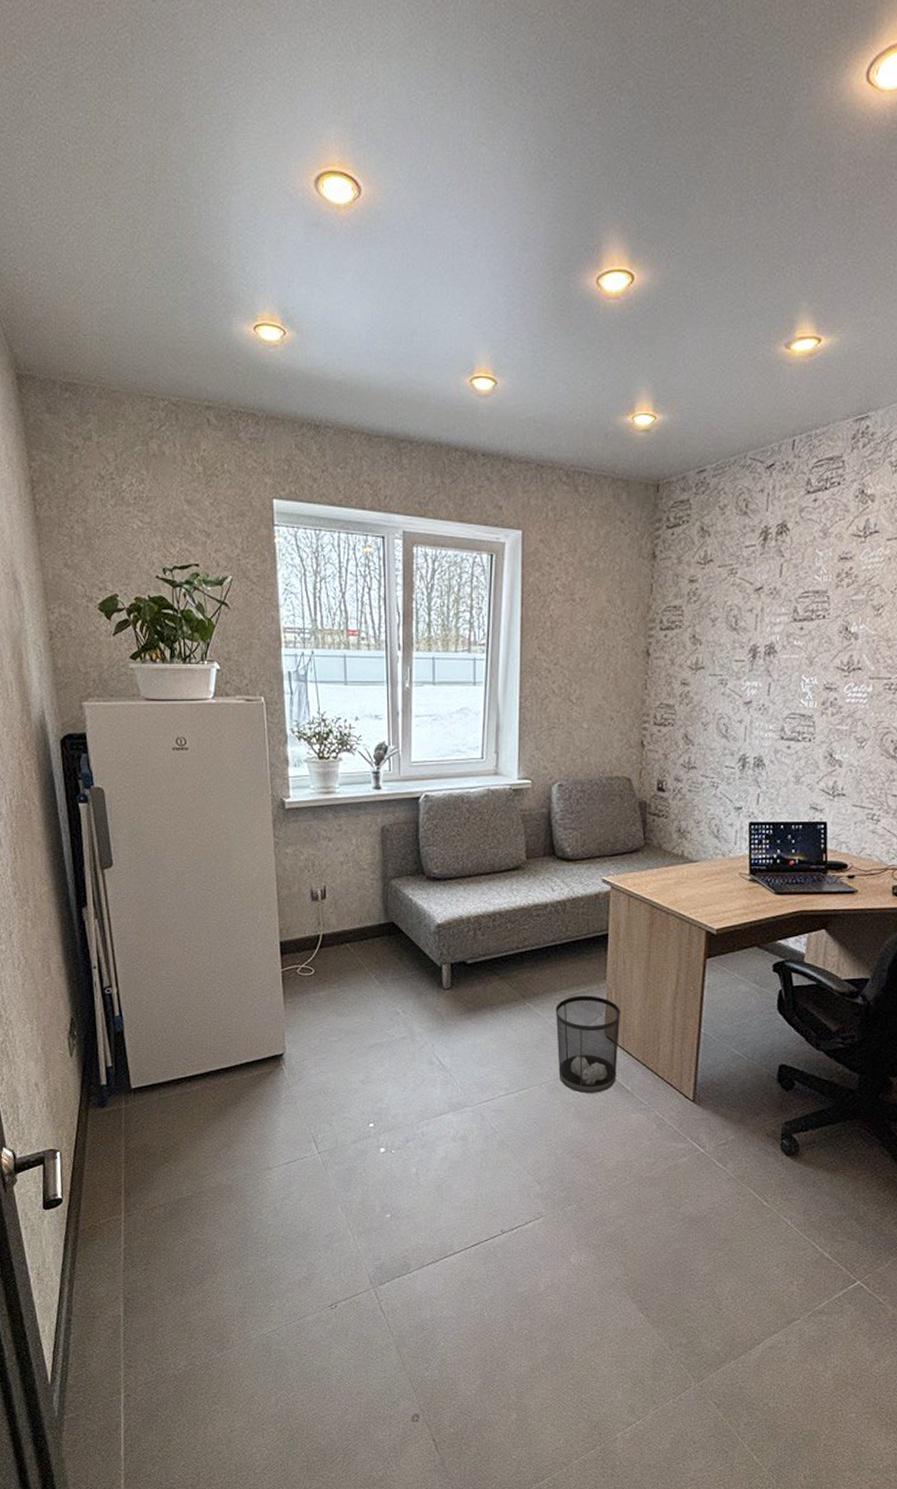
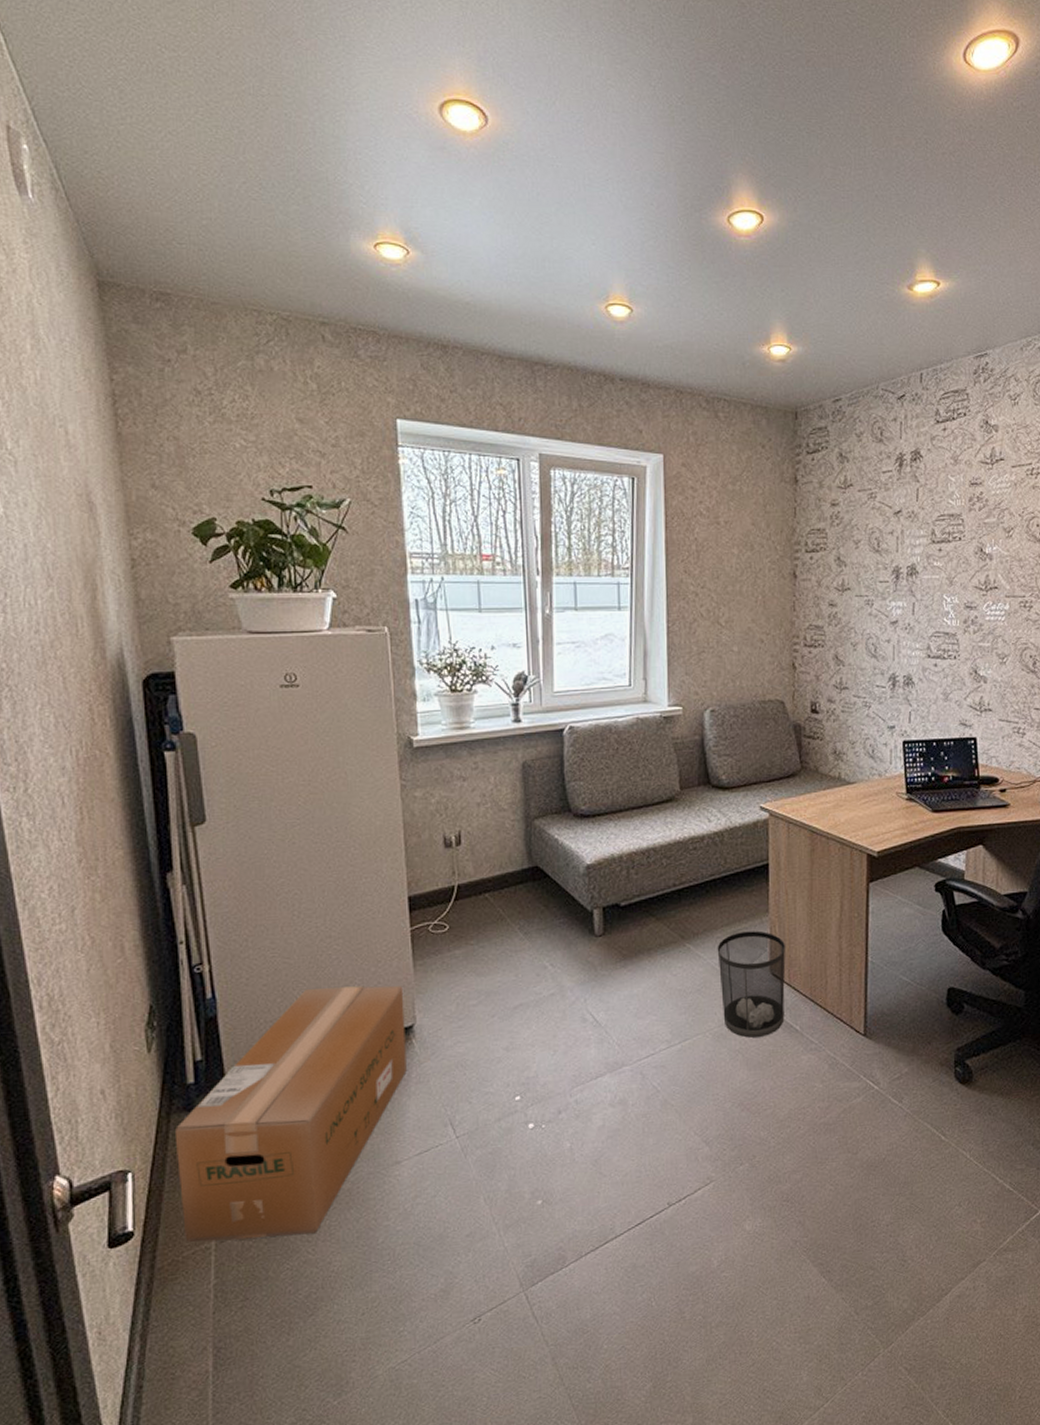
box: none [91,1016,277,1218] -> present [174,985,407,1243]

